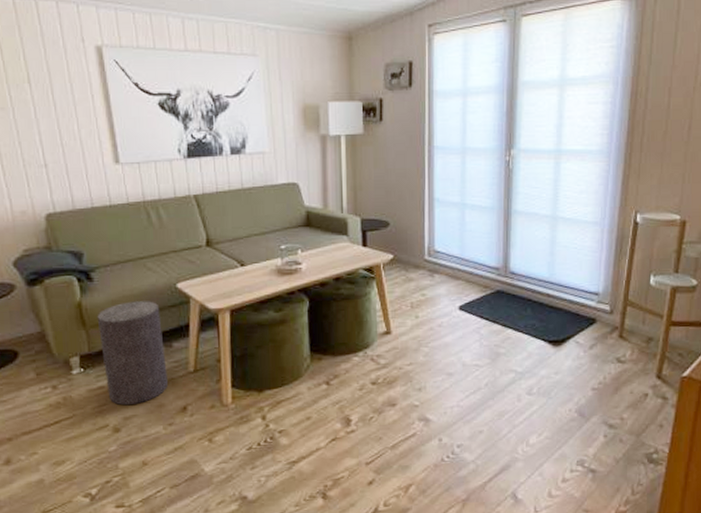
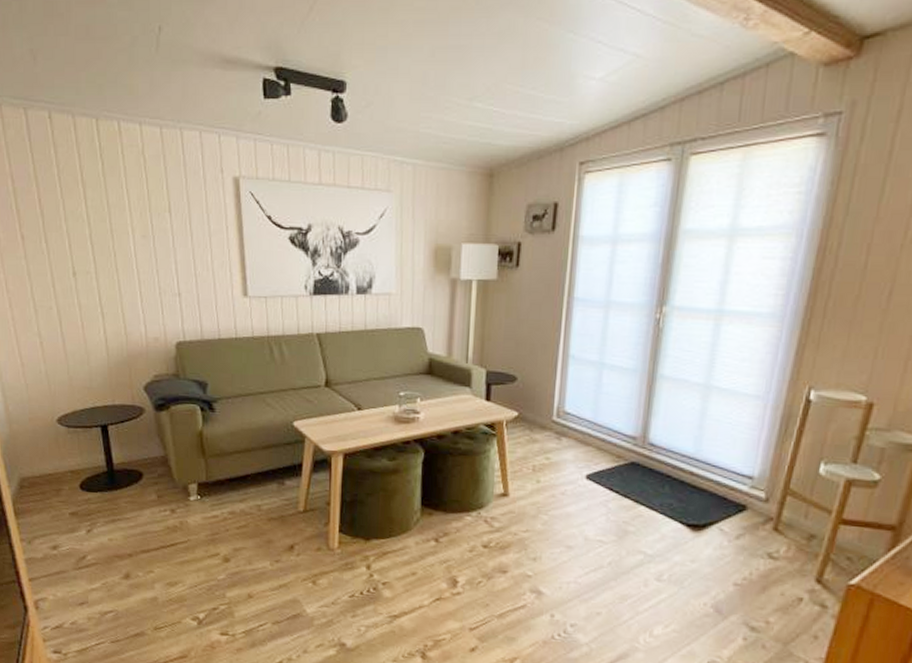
stool: present [97,301,168,406] -> none [216,435,278,537]

